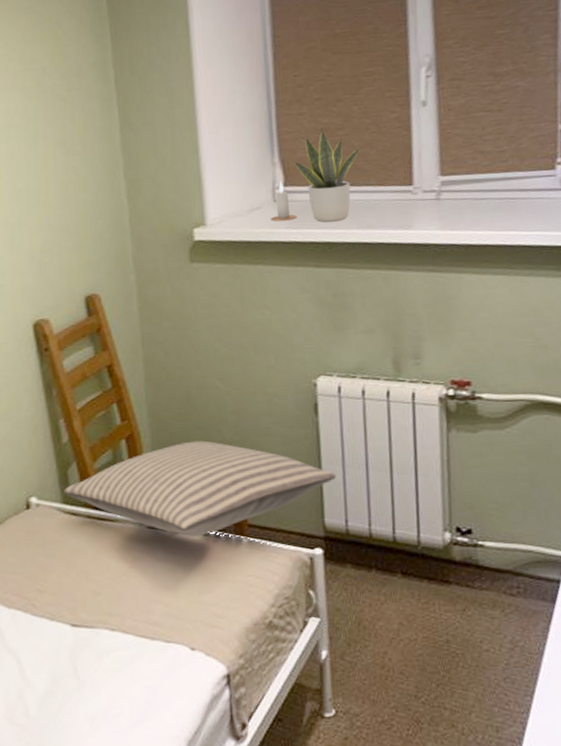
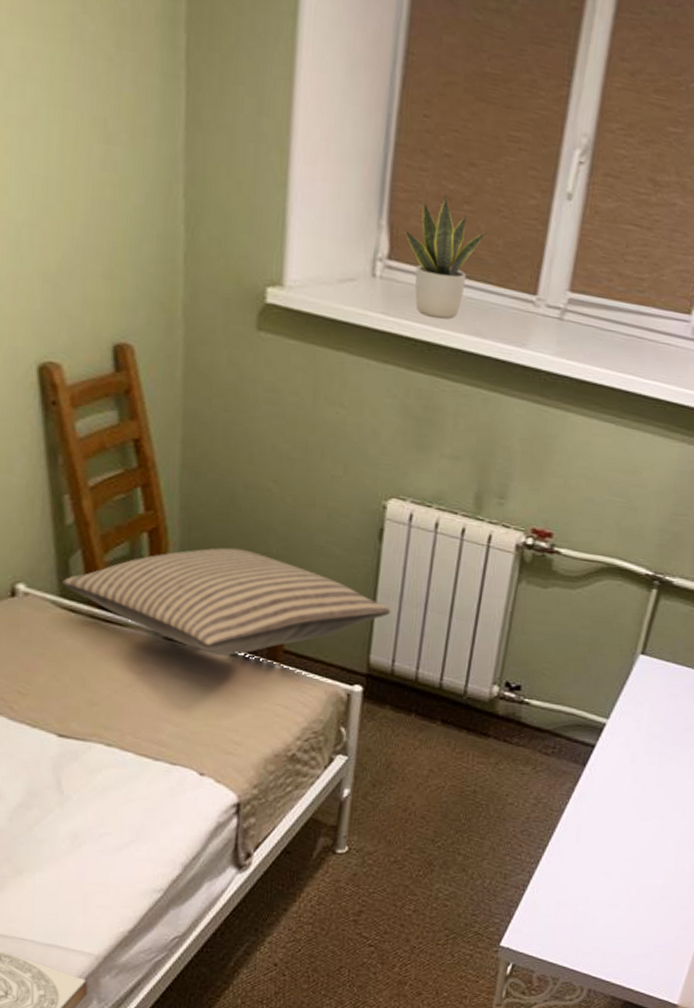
candle: present [271,182,297,222] -> none [365,252,397,305]

